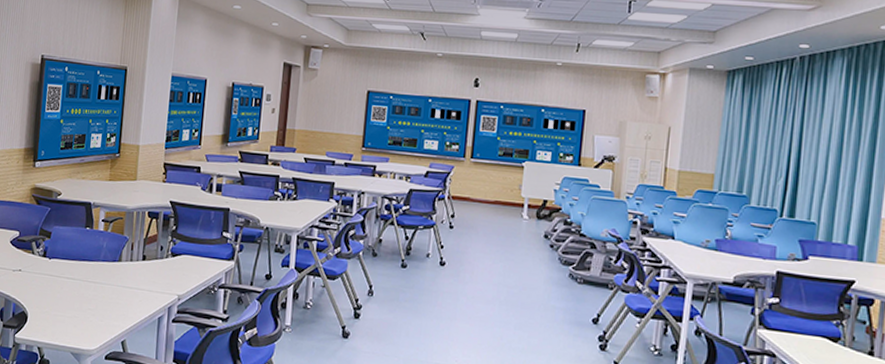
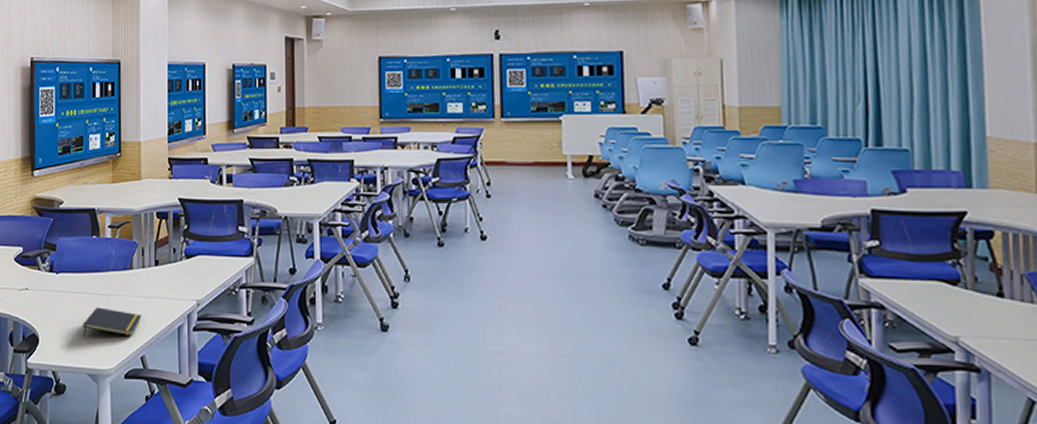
notepad: none [70,293,126,322] -> present [82,307,142,338]

